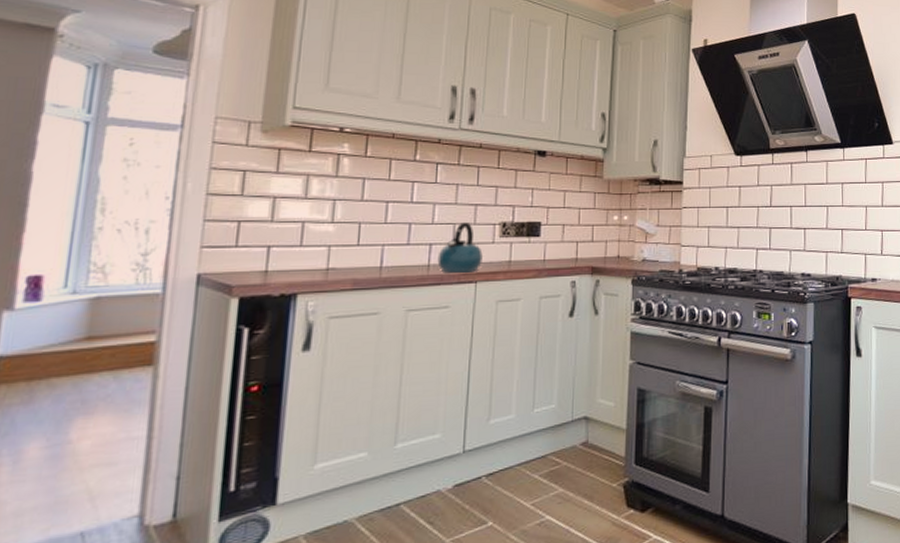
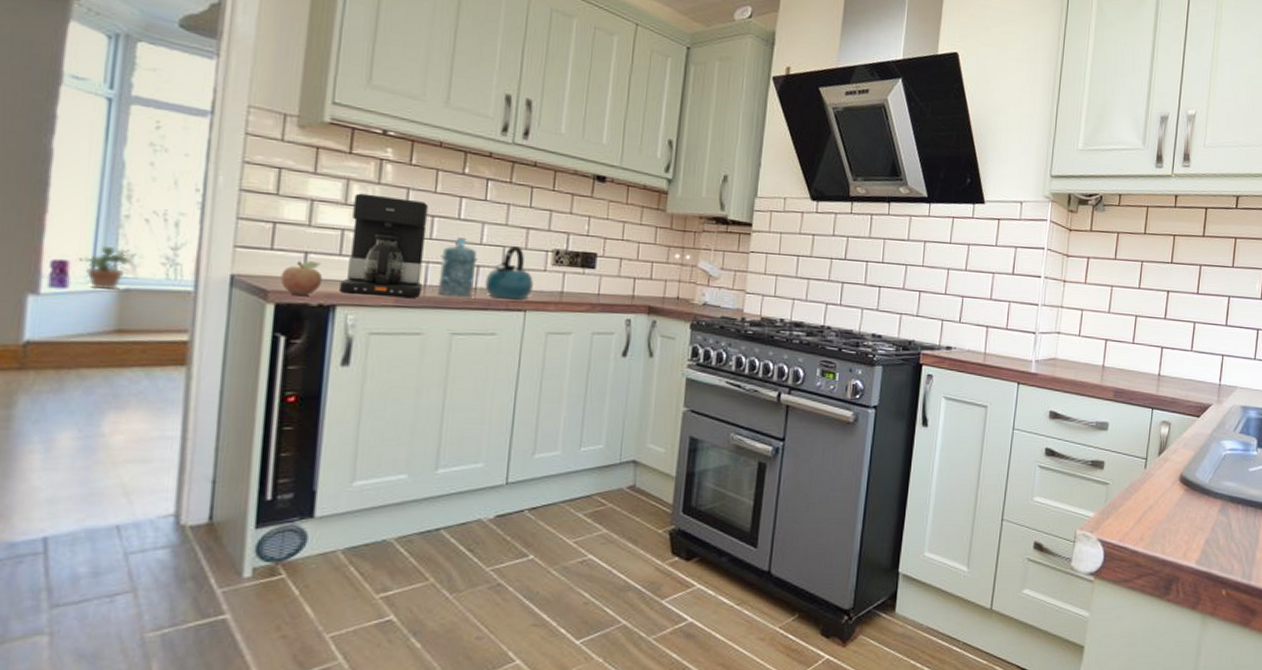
potted plant: none [52,257,108,301] -> present [78,245,136,290]
fruit: none [244,254,285,287] -> present [280,260,323,295]
coffee maker: none [300,187,383,283] -> present [339,193,429,299]
canister: none [393,218,430,276] -> present [438,236,478,298]

